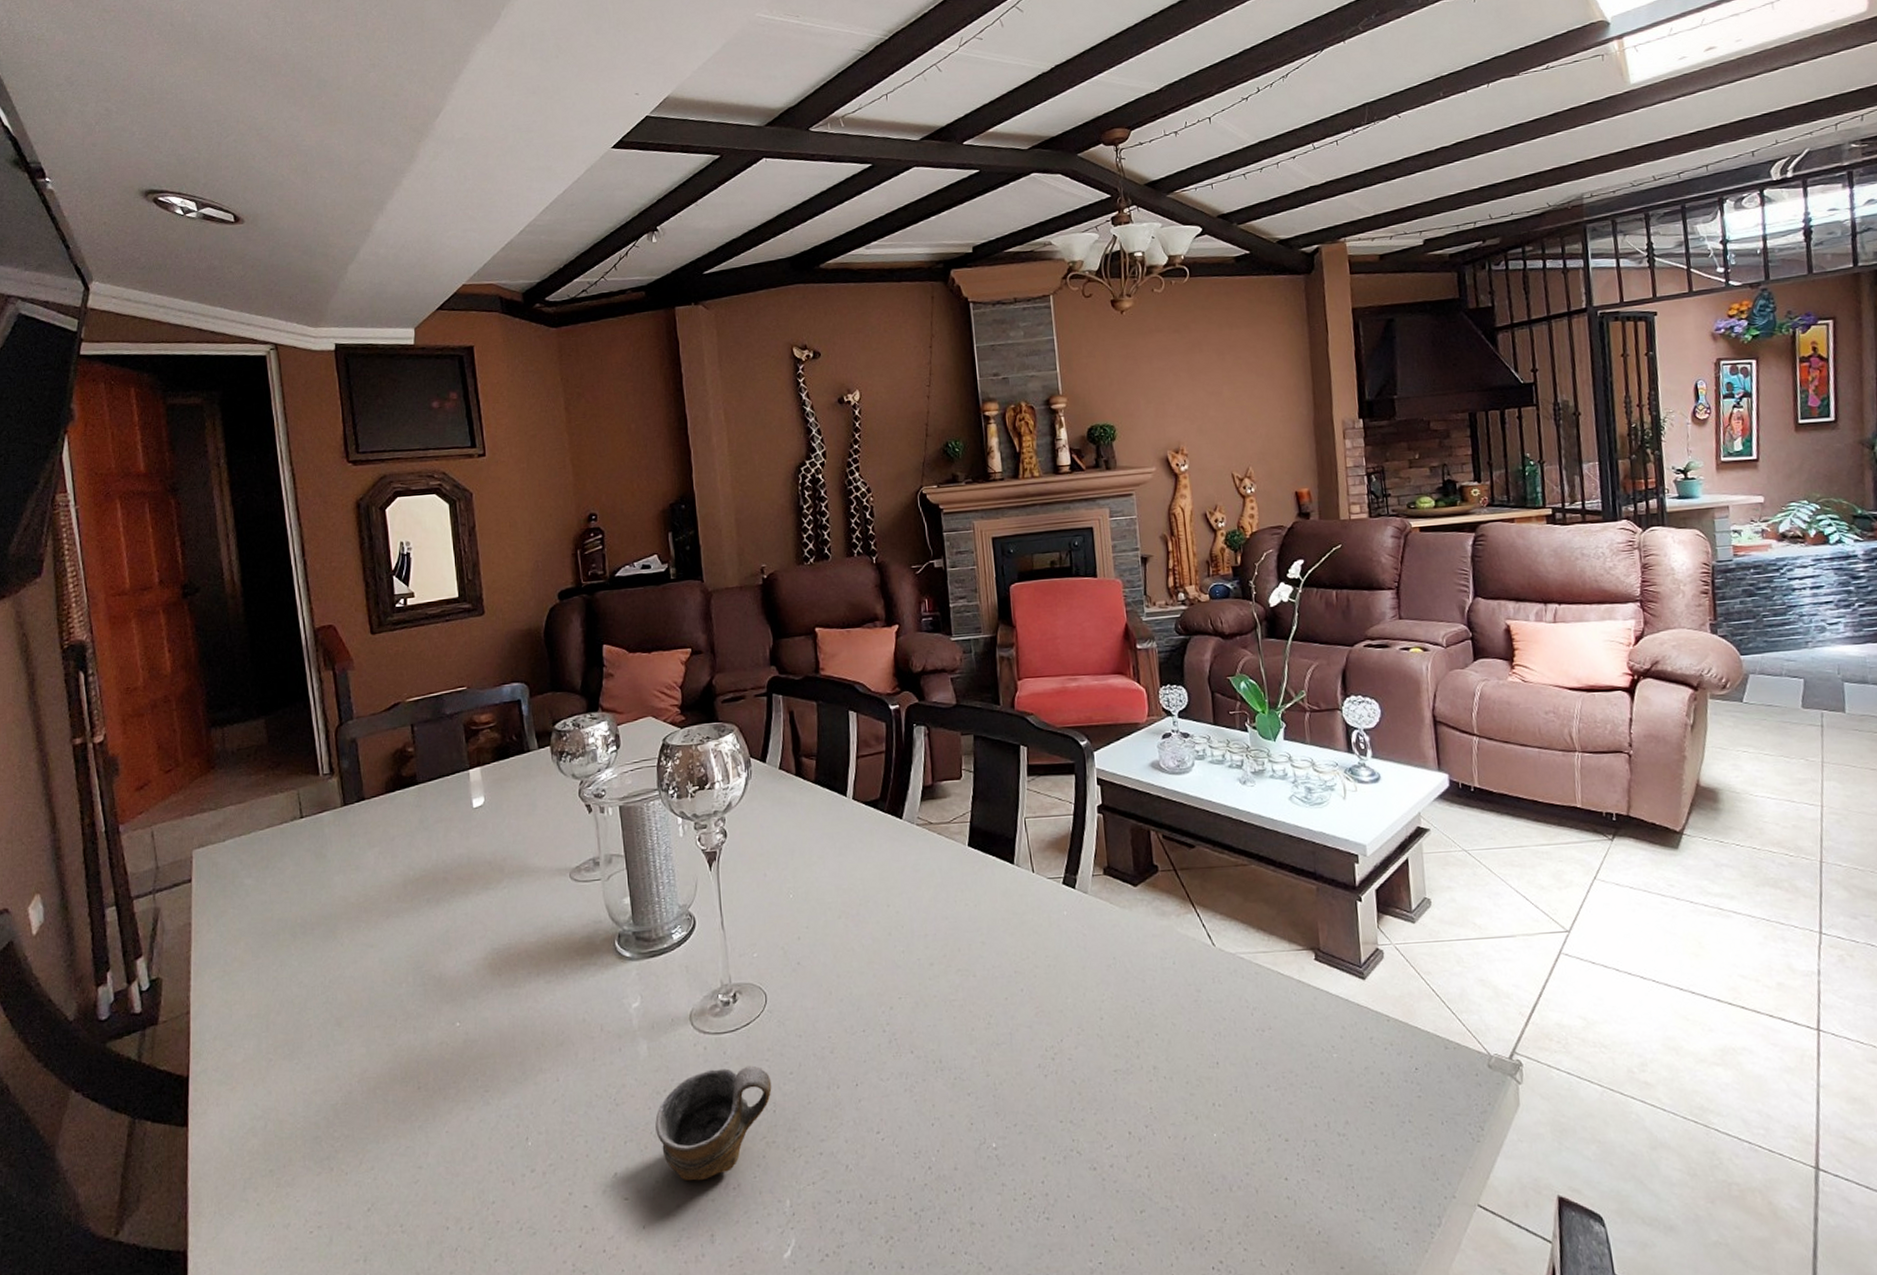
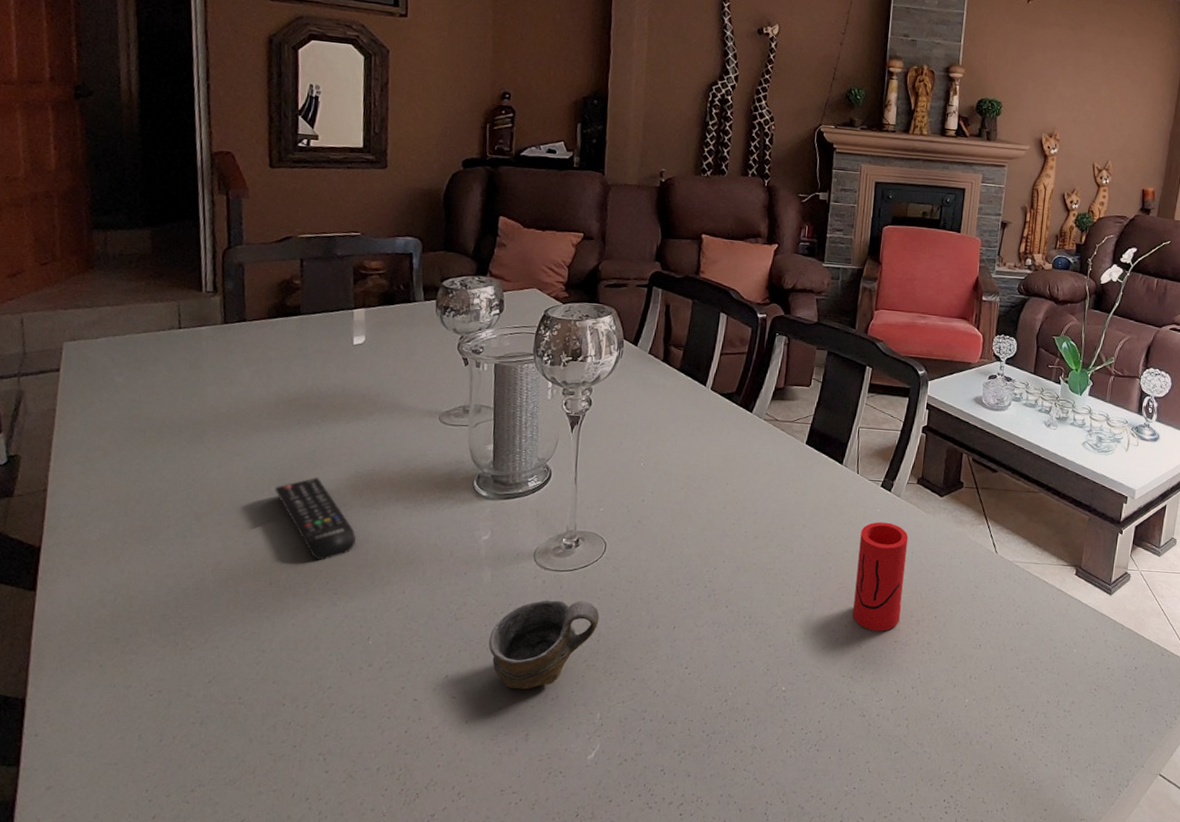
remote control: none [412,959,501,1055] -> present [275,476,356,561]
cup: none [1049,925,1115,1061] -> present [853,522,909,632]

